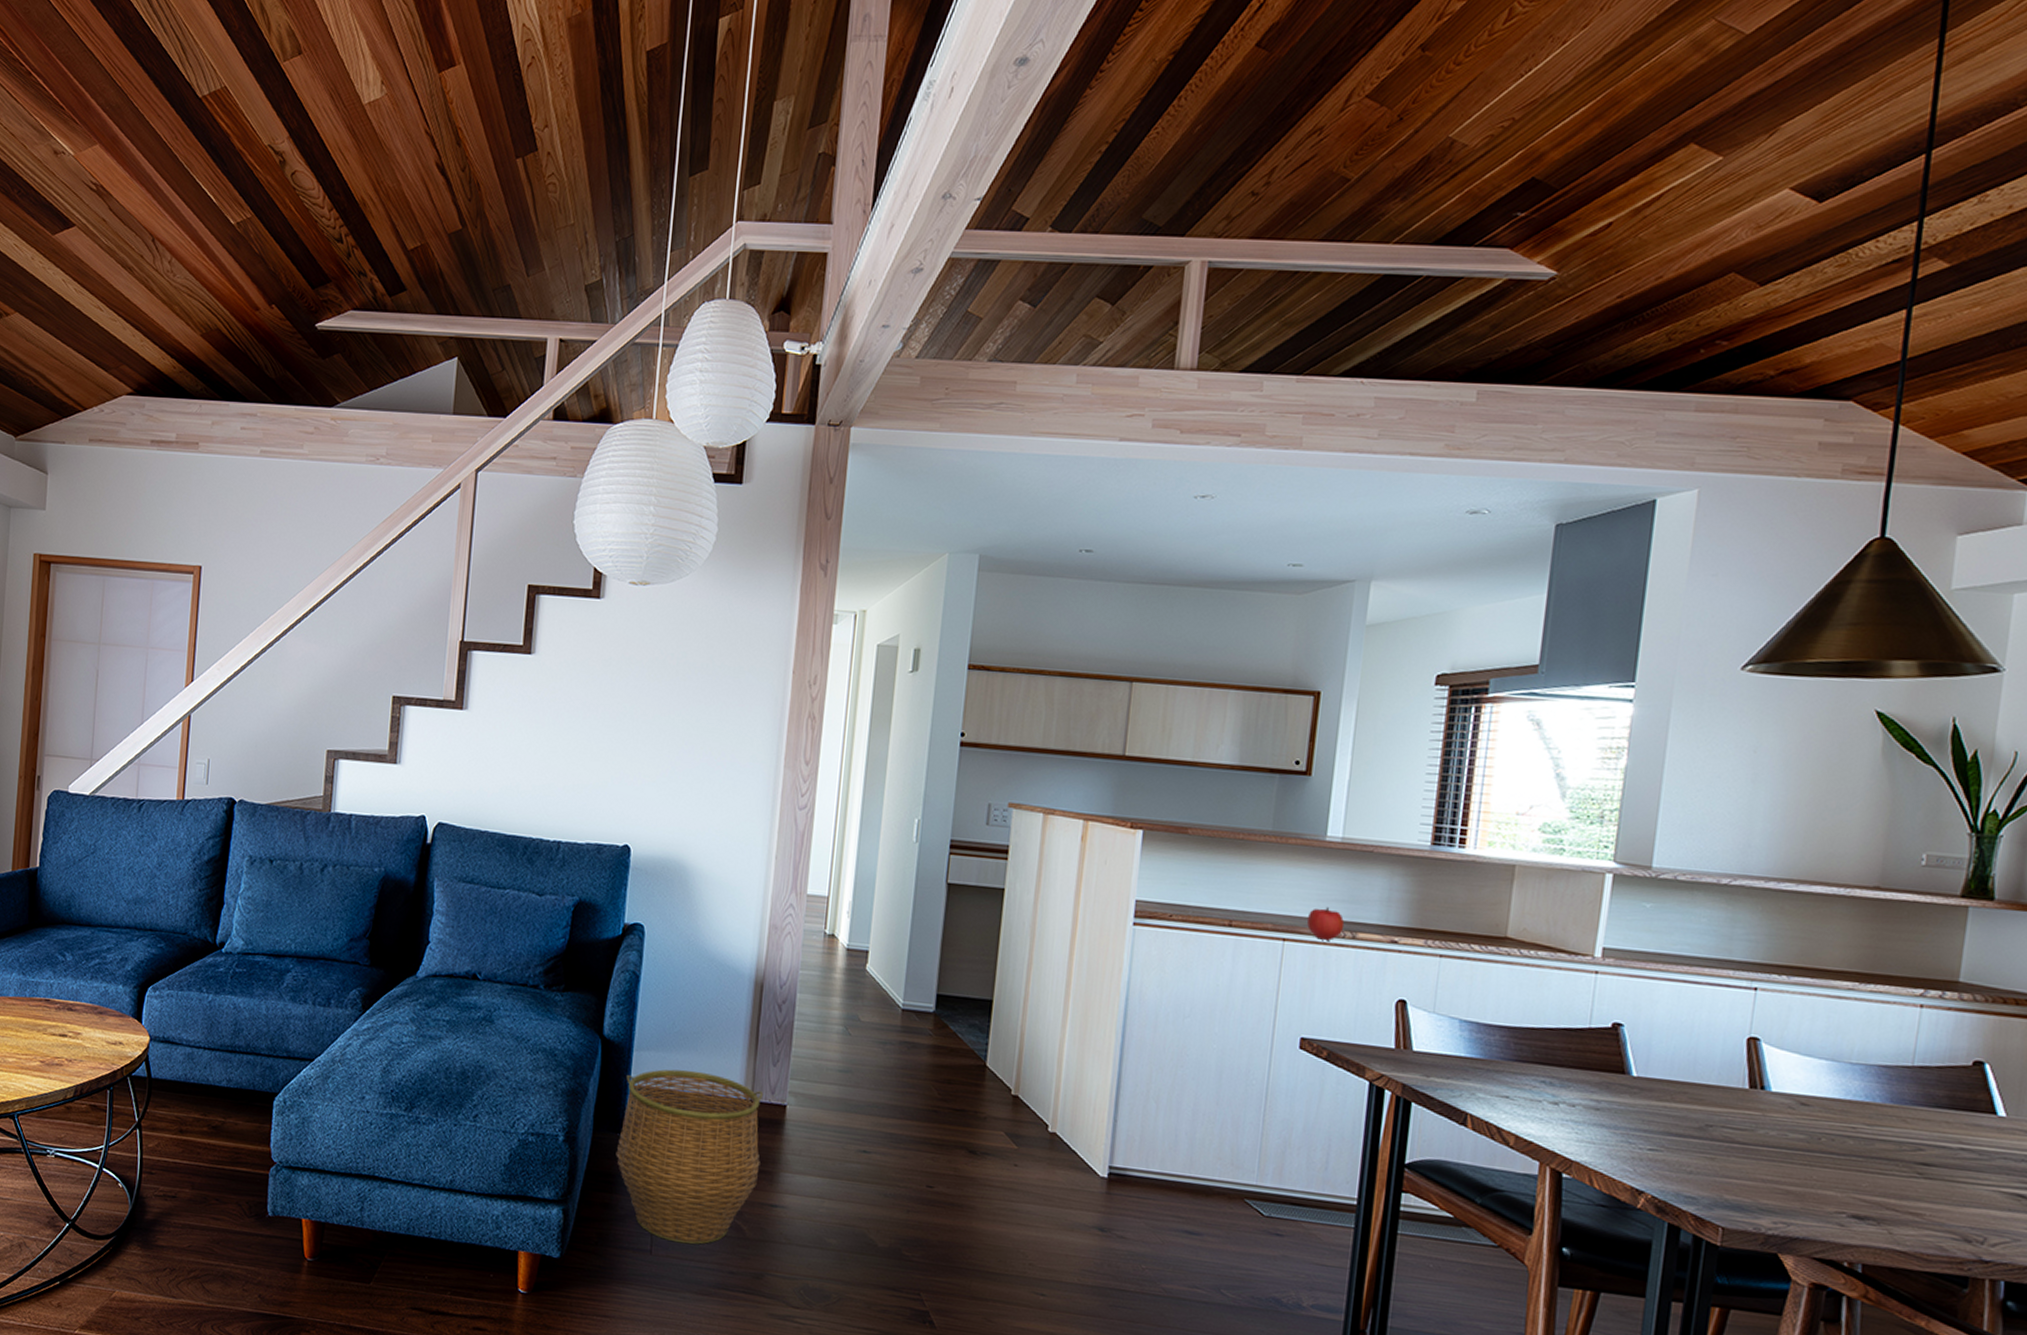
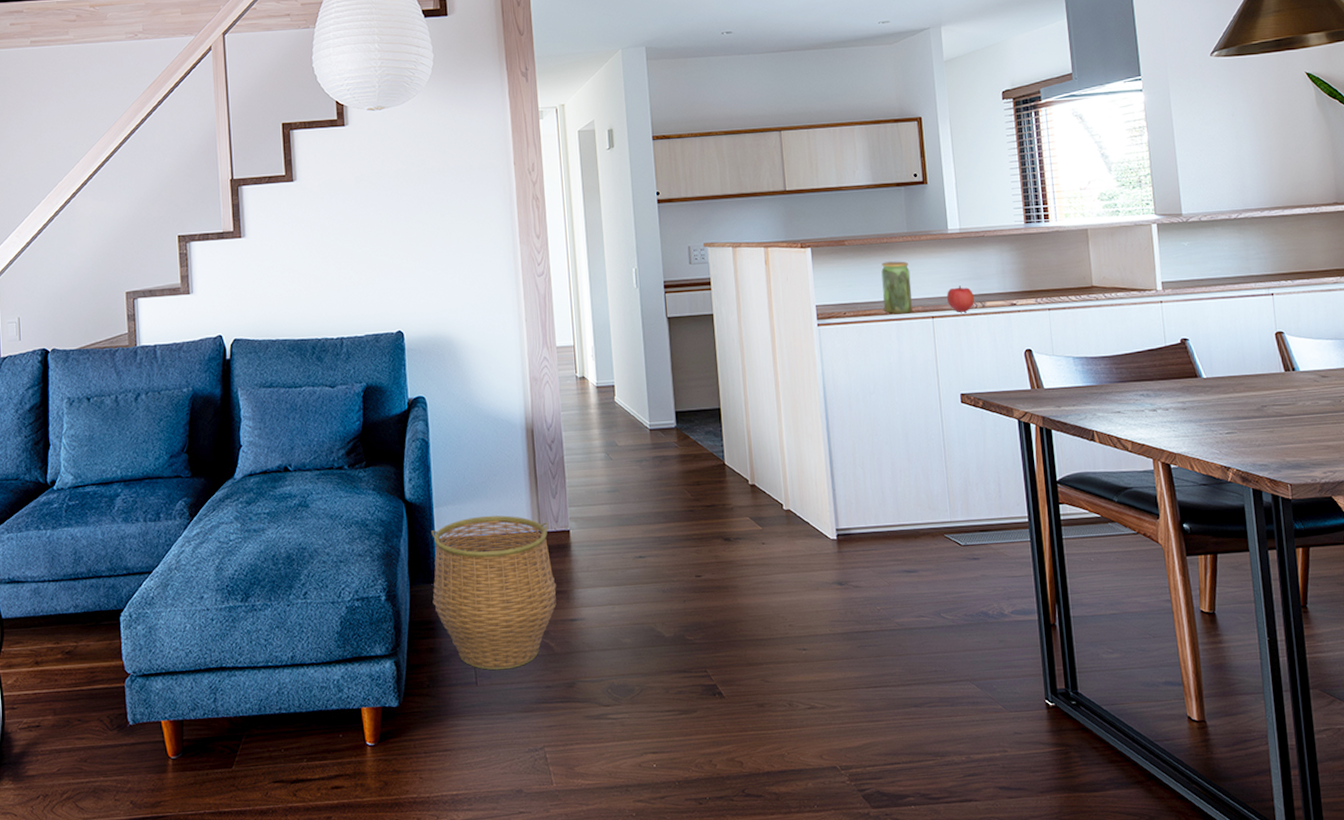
jar: none [1221,862,1266,930] -> present [881,261,913,314]

